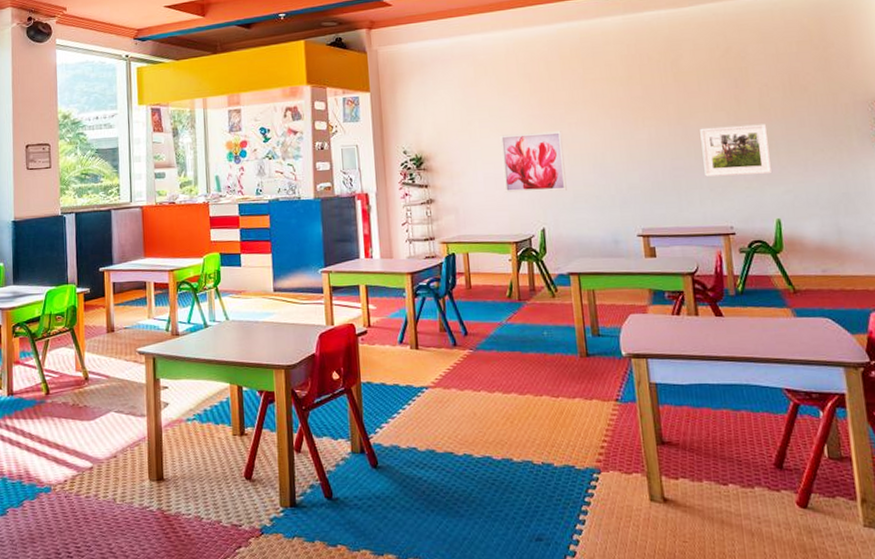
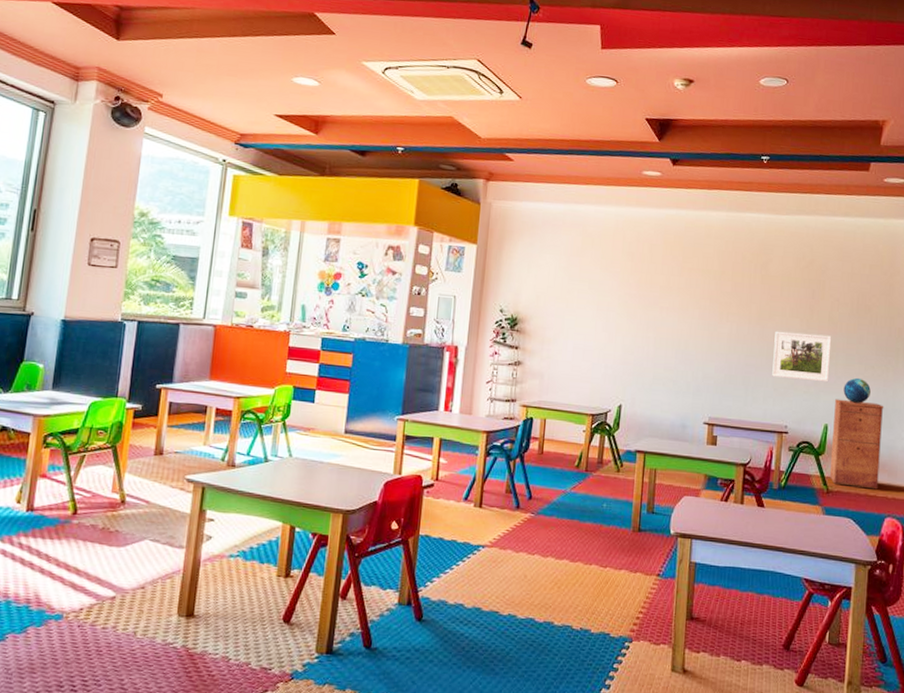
wall art: present [500,131,567,193] -> none [591,308,653,371]
filing cabinet: none [784,188,855,283] -> present [830,399,884,490]
globe: none [791,164,825,192] -> present [843,377,871,403]

